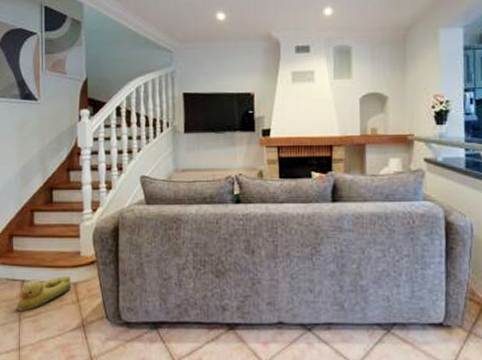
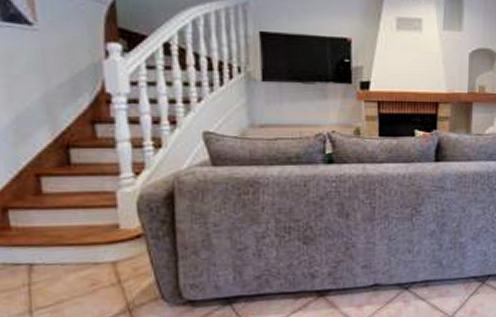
rubber duck: present [16,275,72,312] -> none [23,253,109,303]

